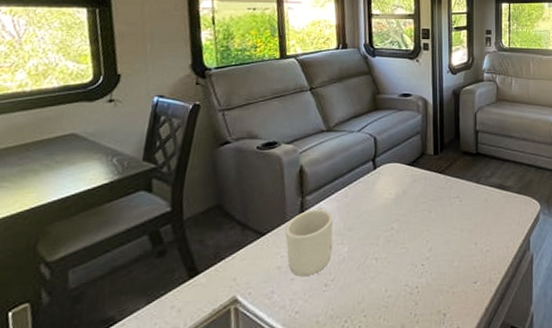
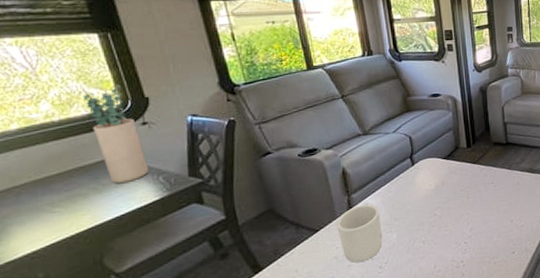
vase: none [58,54,106,163] -> present [81,80,149,184]

